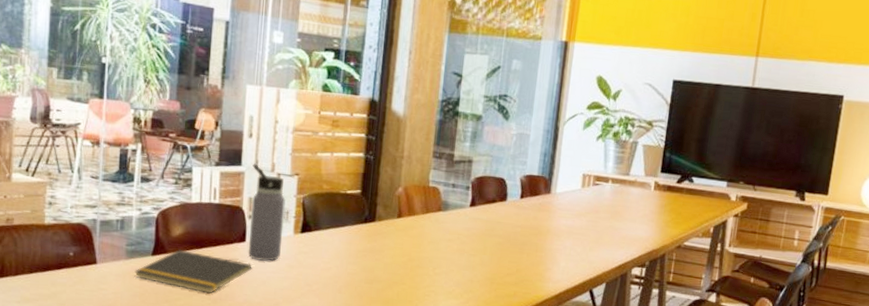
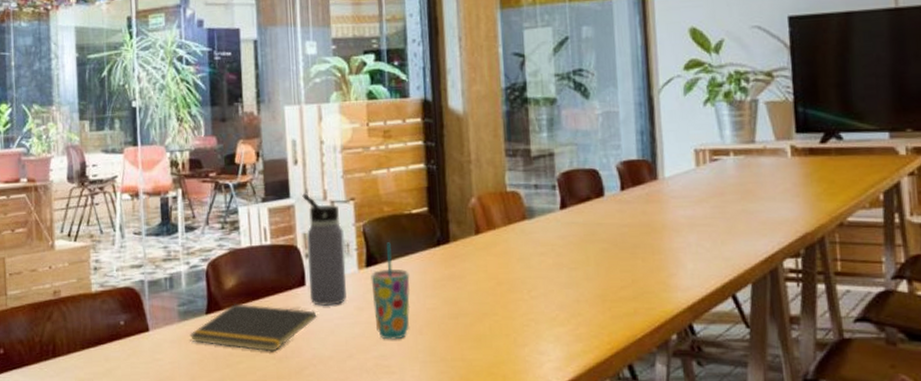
cup: none [302,214,338,295] -> present [371,242,411,340]

